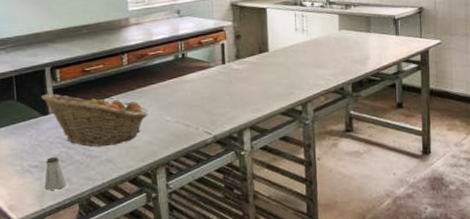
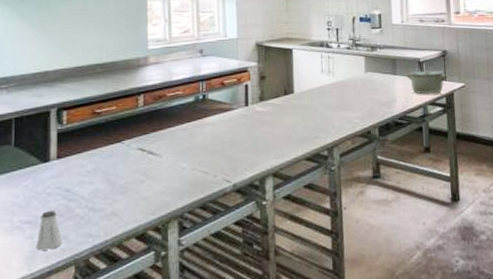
fruit basket: present [41,93,148,147] -> none [43,137,163,199]
cooking pot: none [382,27,423,52] -> present [407,70,447,95]

